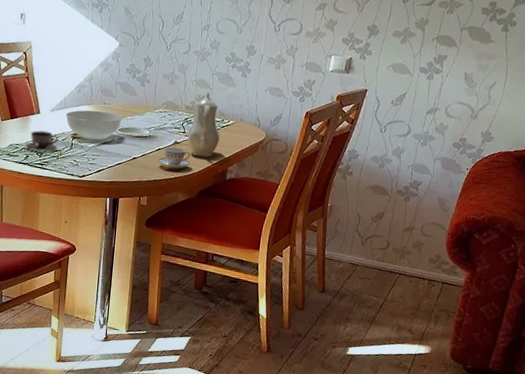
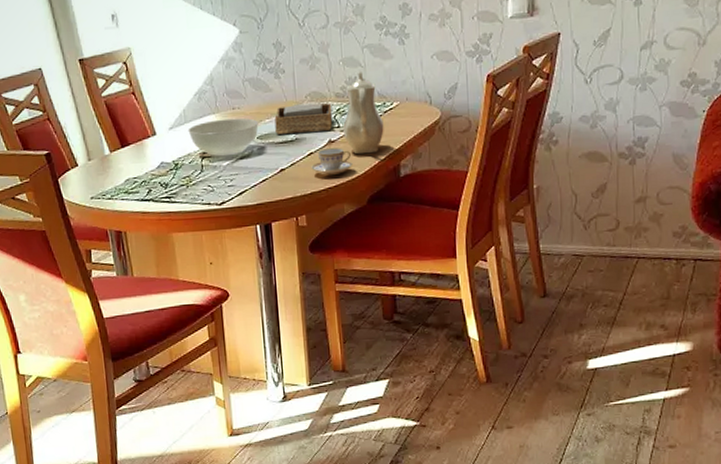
teacup: present [25,130,58,151] -> none [145,154,185,182]
napkin holder: none [134,109,182,134] -> present [274,102,333,134]

